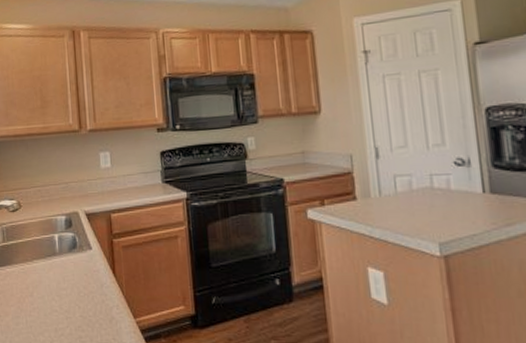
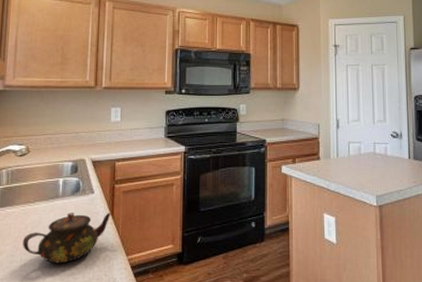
teapot: none [25,269,114,326] -> present [22,212,112,264]

